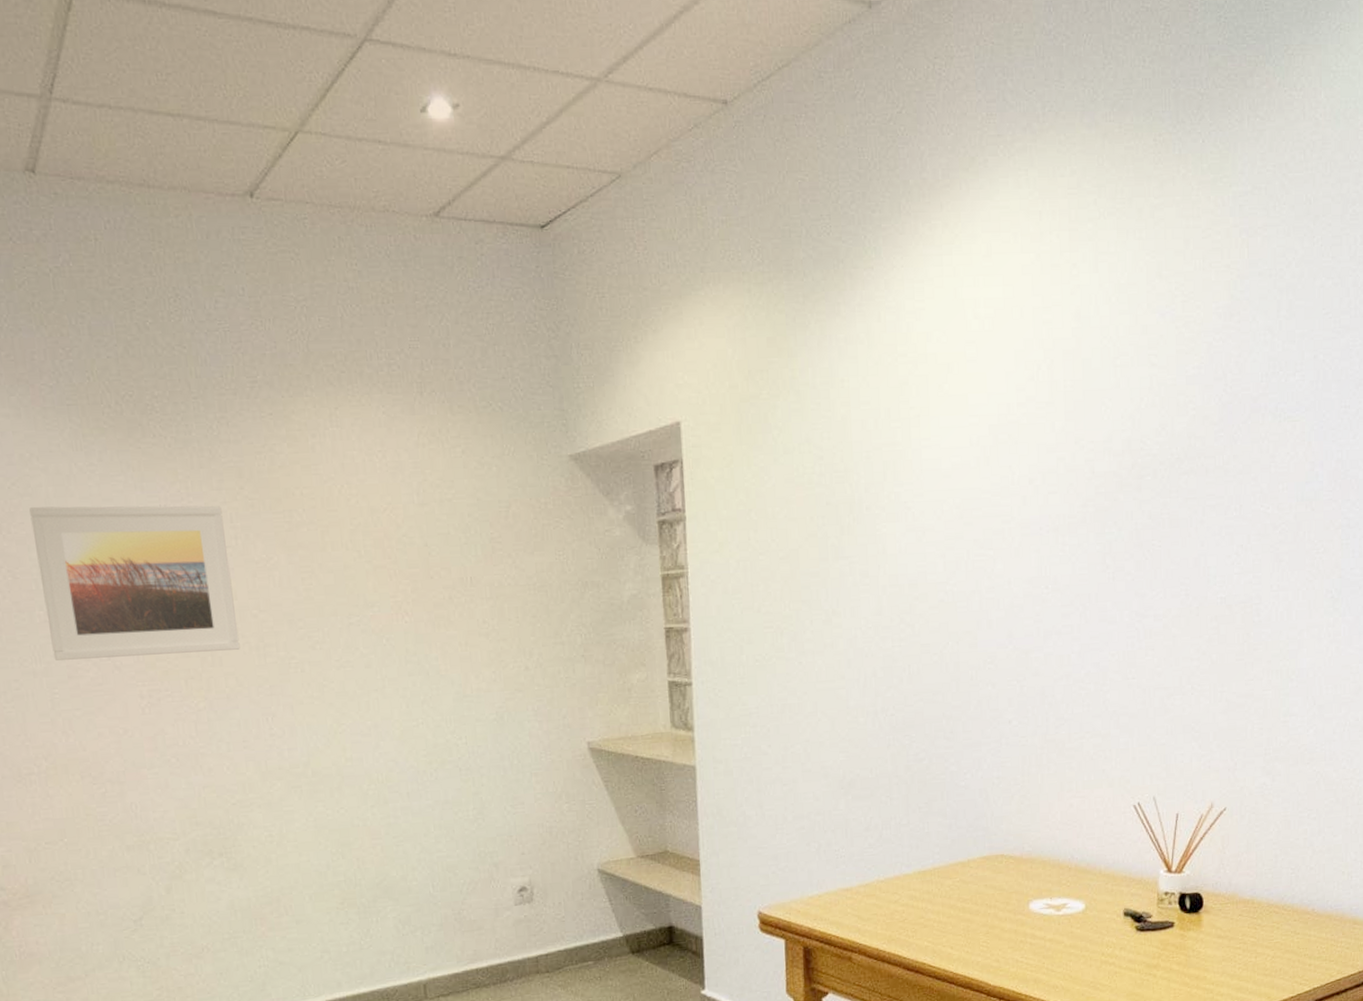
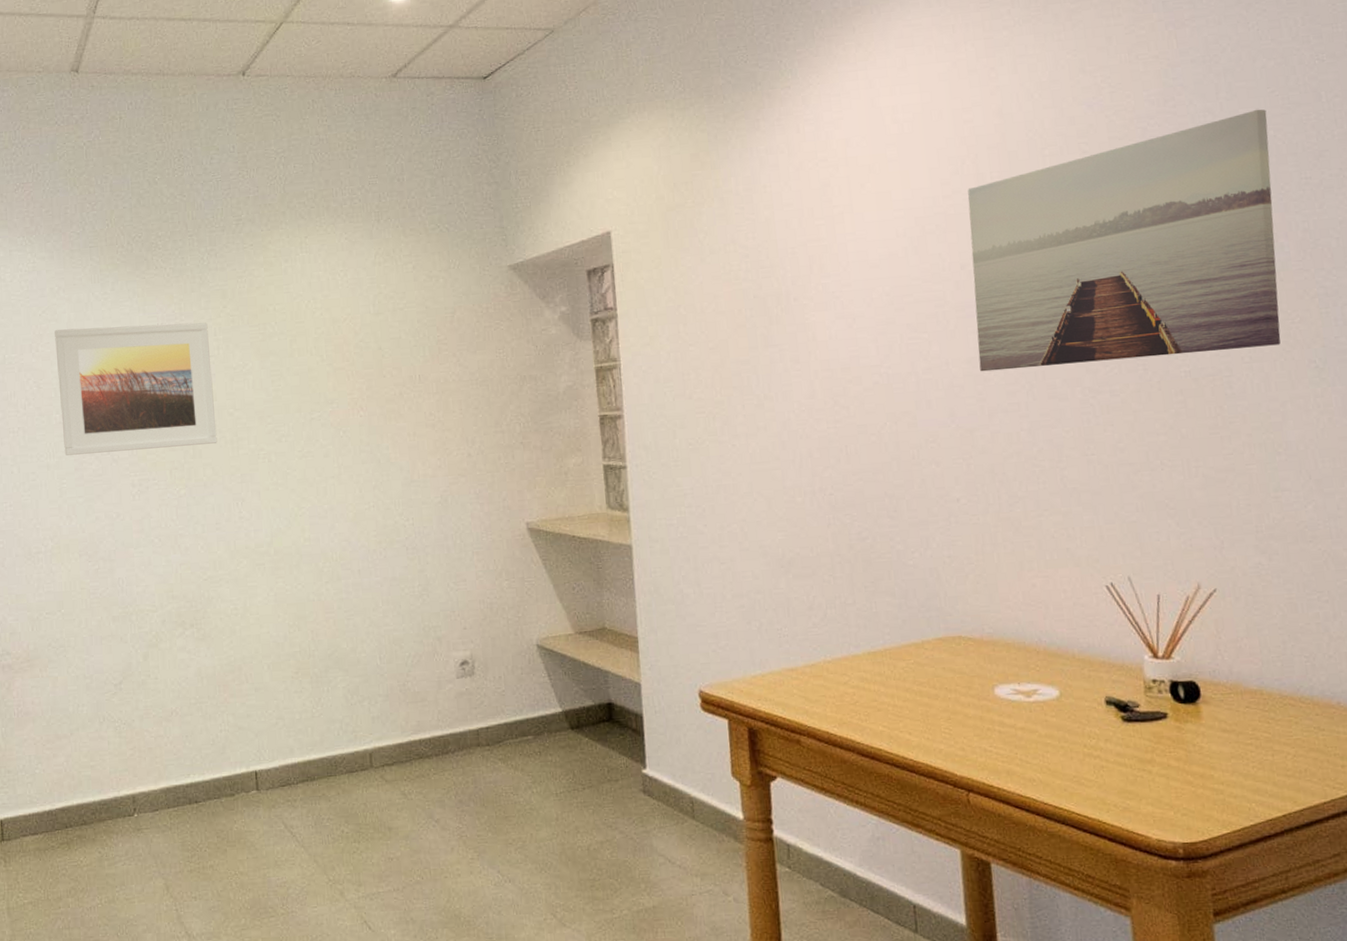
wall art: none [1039,331,1319,592] -> present [967,109,1281,372]

